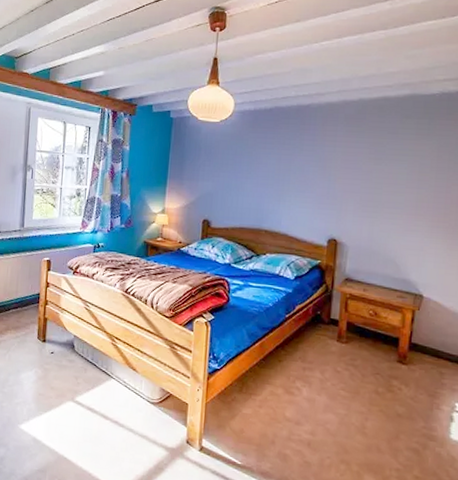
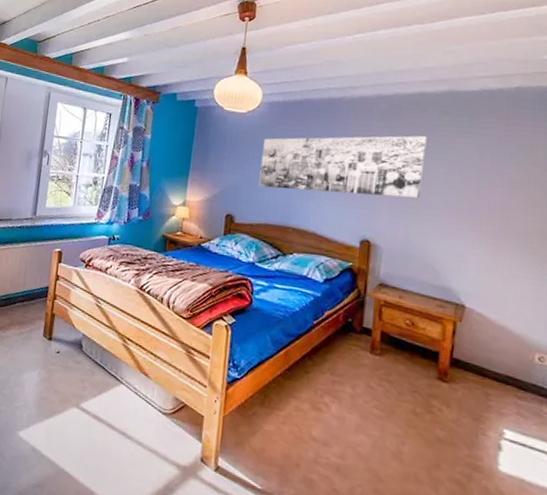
wall art: none [233,139,390,199] -> present [259,135,427,199]

